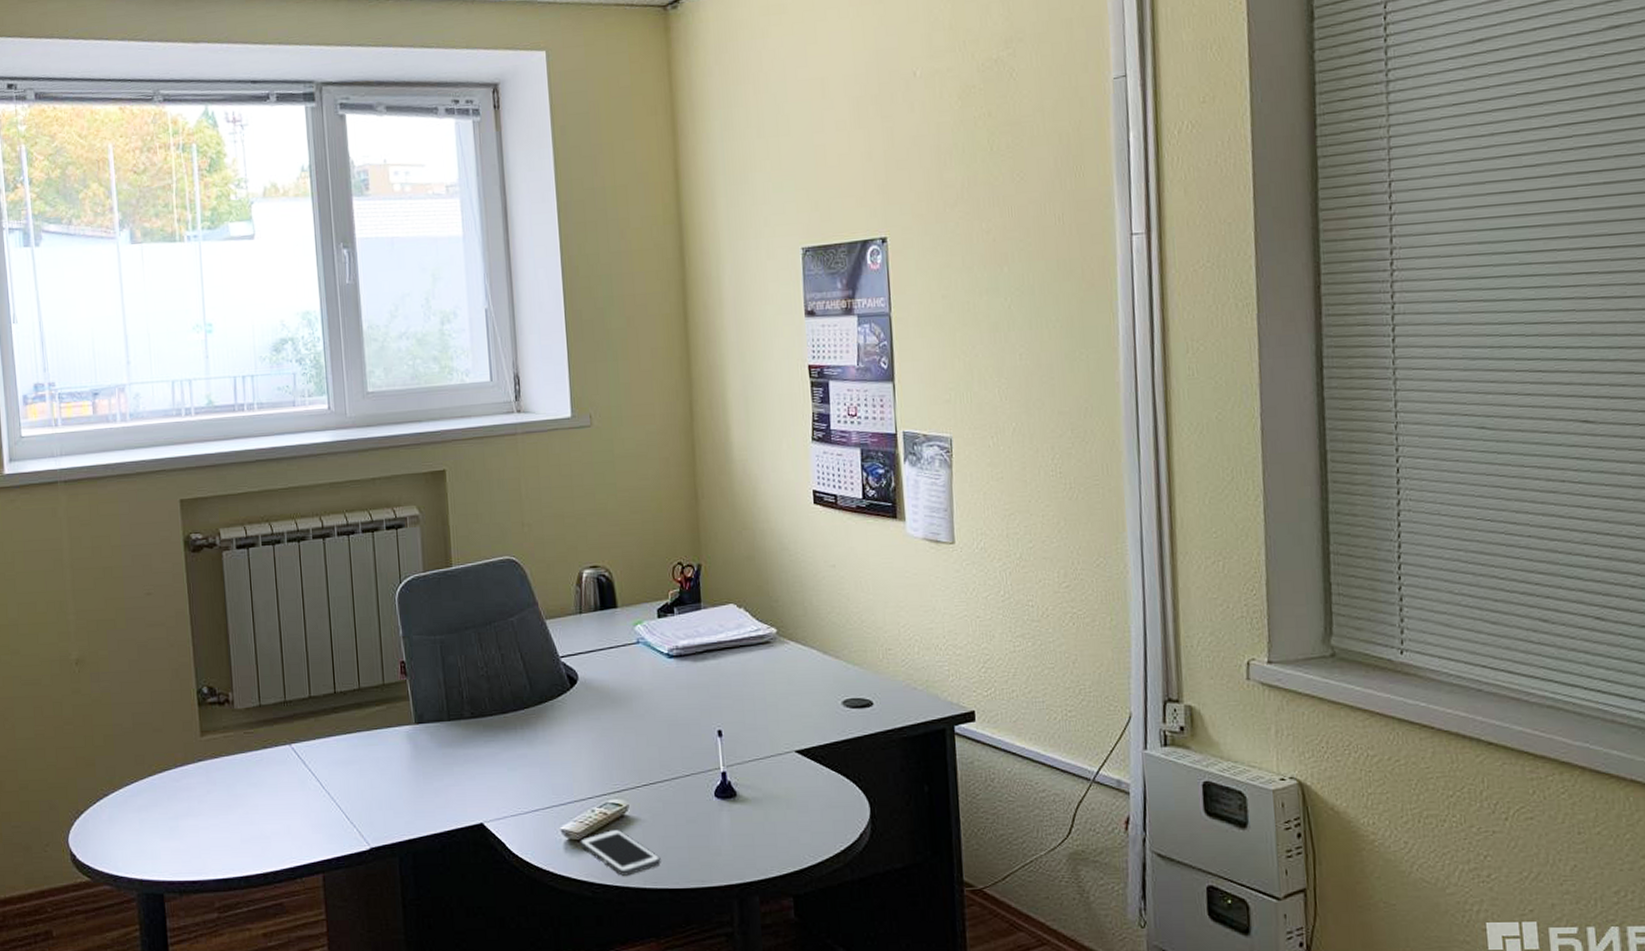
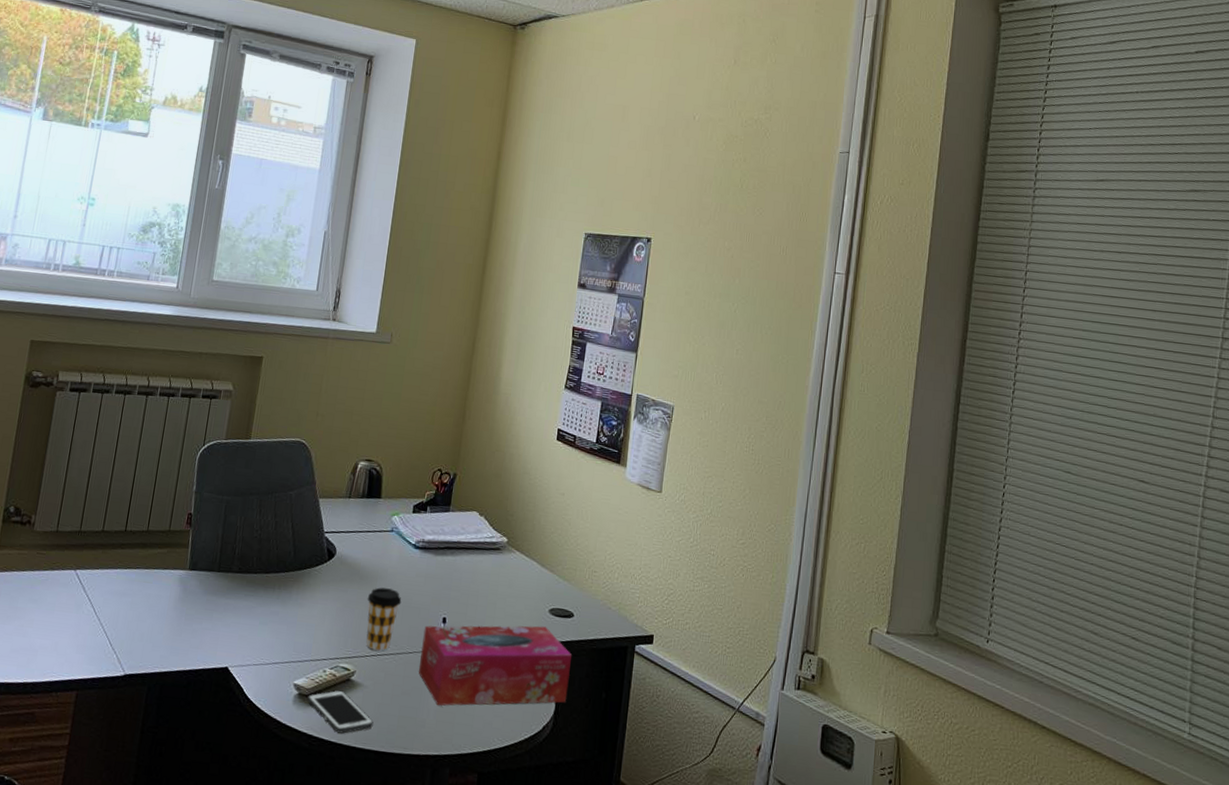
coffee cup: none [624,708,666,779] -> present [366,587,402,651]
tissue box: none [698,721,883,830] -> present [419,625,572,706]

